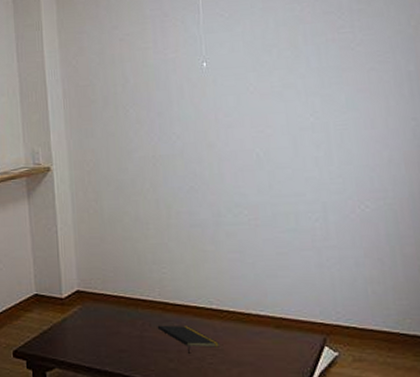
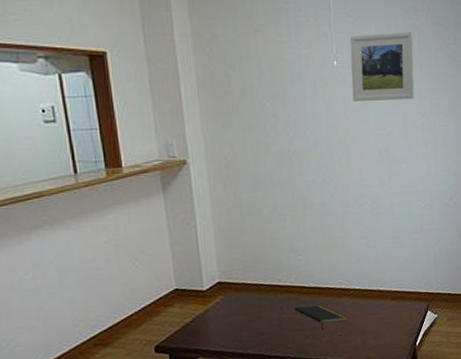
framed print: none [221,24,301,103] -> present [350,32,415,101]

